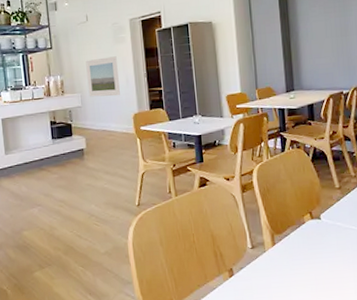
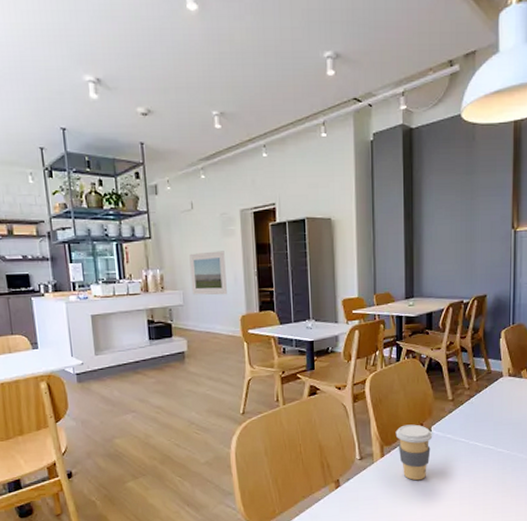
coffee cup: none [285,213,323,269] -> present [395,424,433,481]

